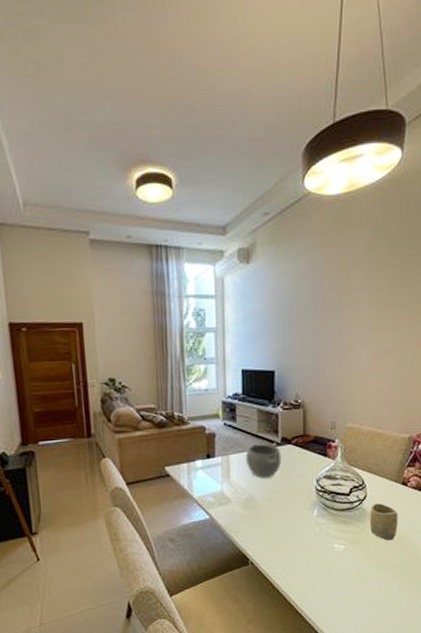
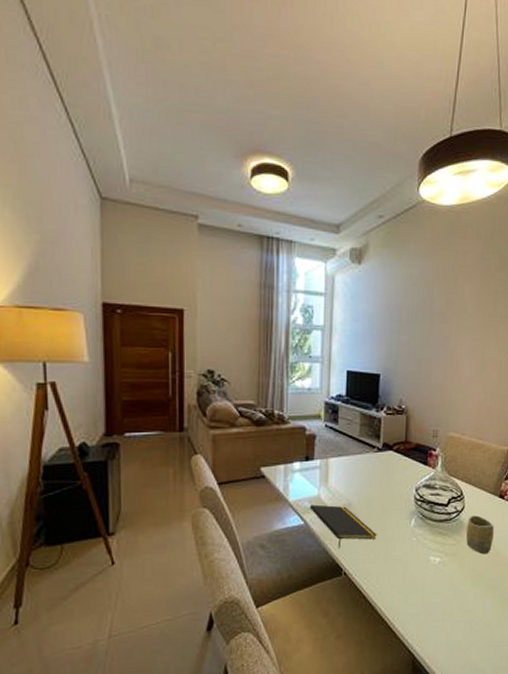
notepad: none [213,499,281,540] -> present [309,504,377,548]
bowl: present [245,443,282,478] -> none [345,448,382,484]

